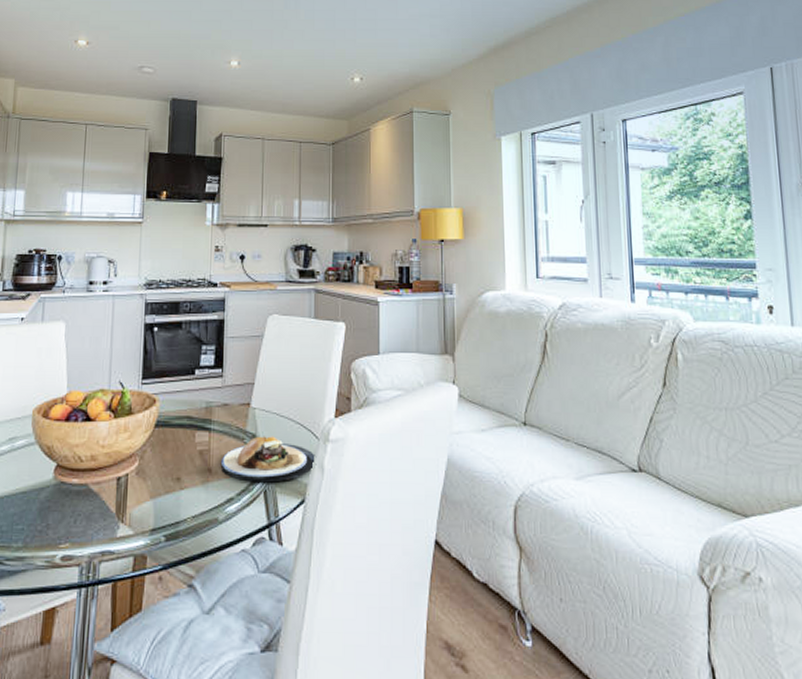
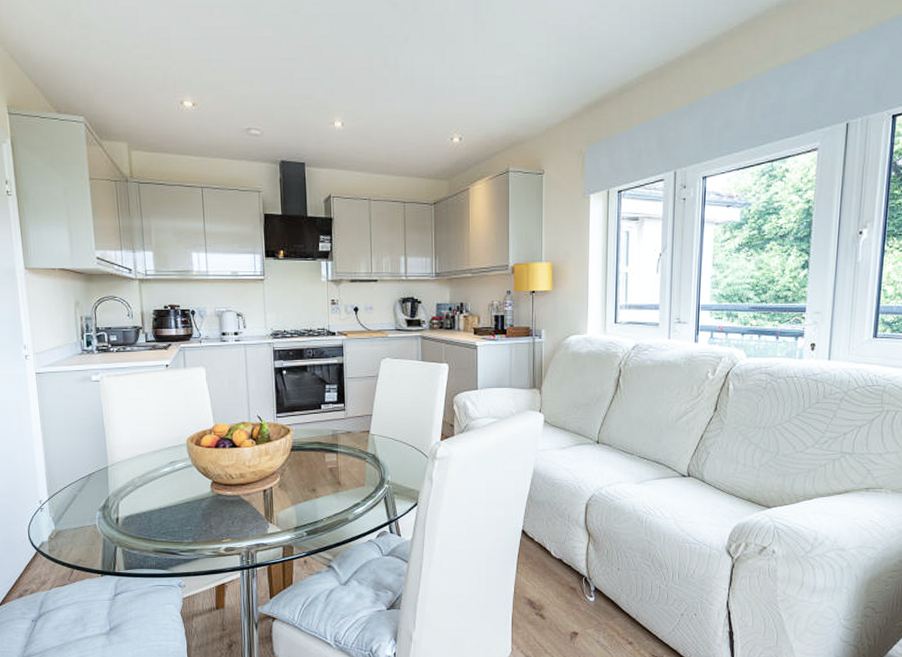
plate: present [220,436,317,483] -> none [347,456,427,491]

